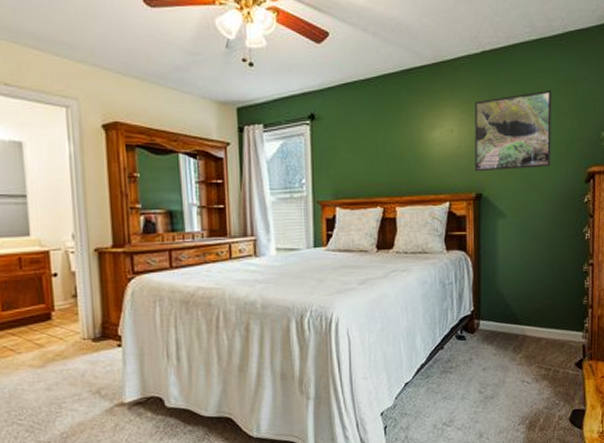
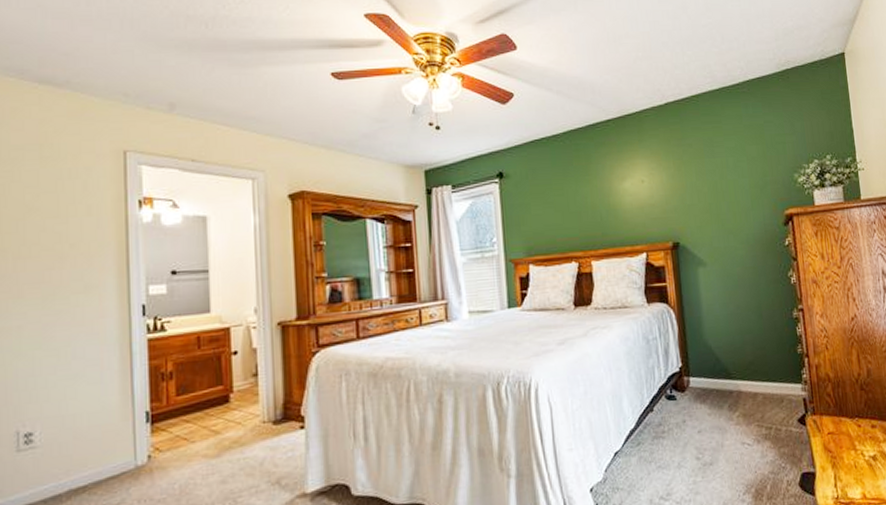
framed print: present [475,90,552,172] -> none [664,135,747,221]

